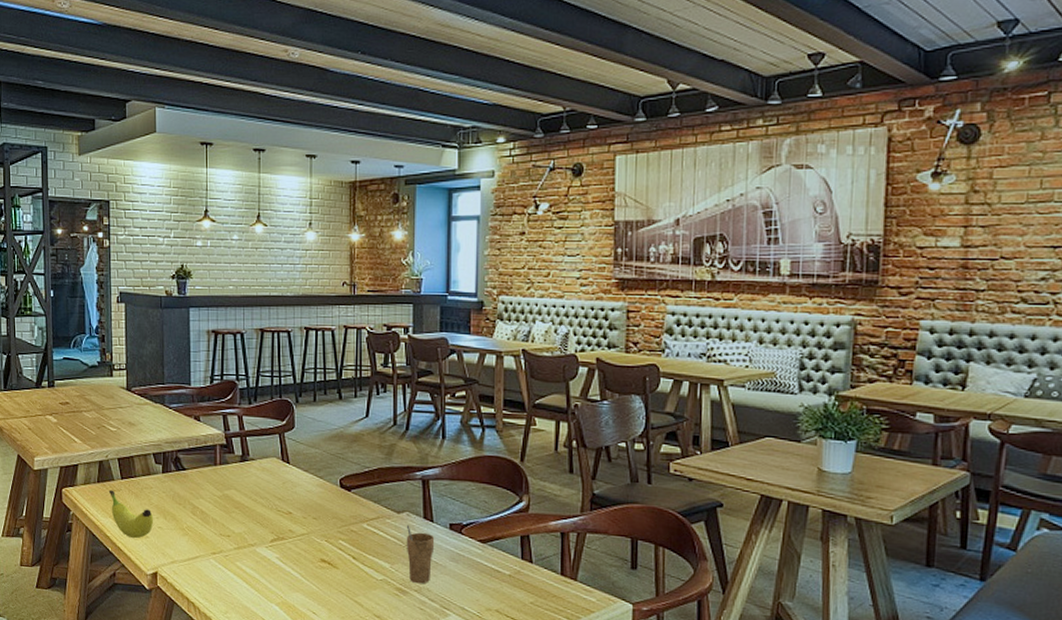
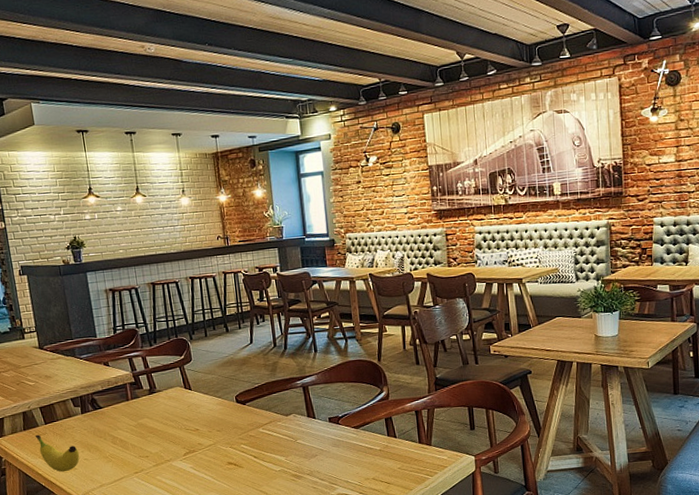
cup: present [406,524,435,584] -> none [295,424,319,469]

